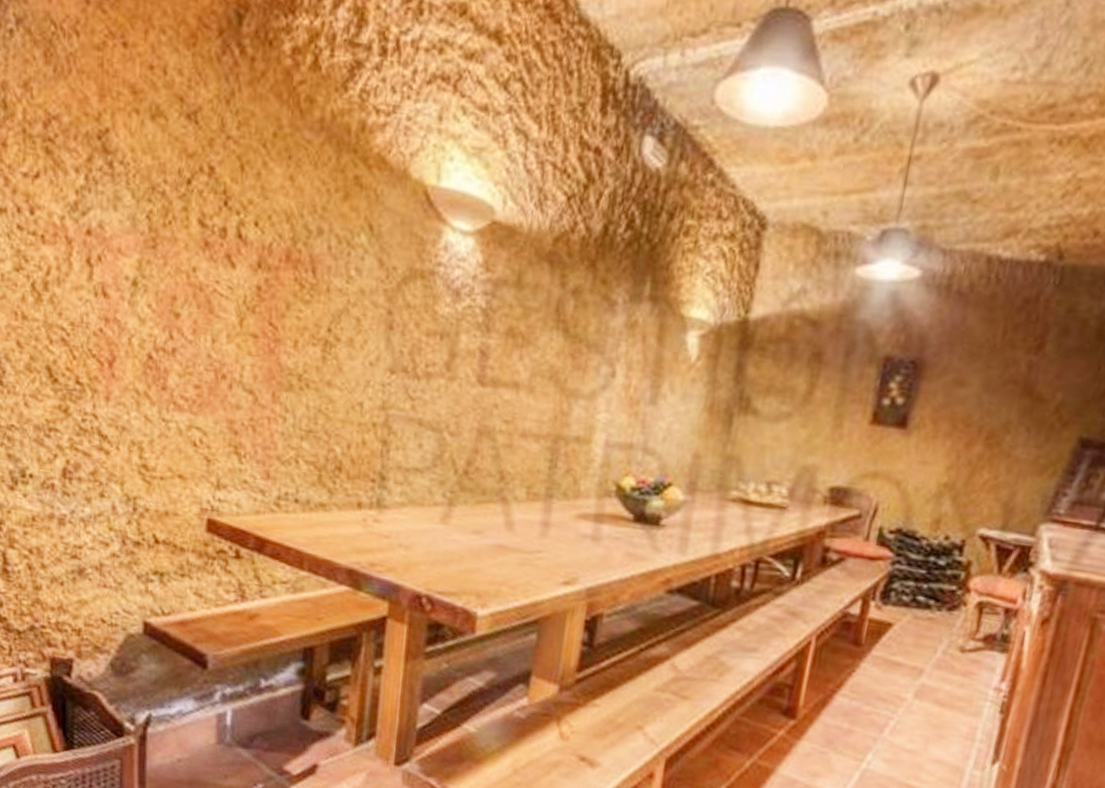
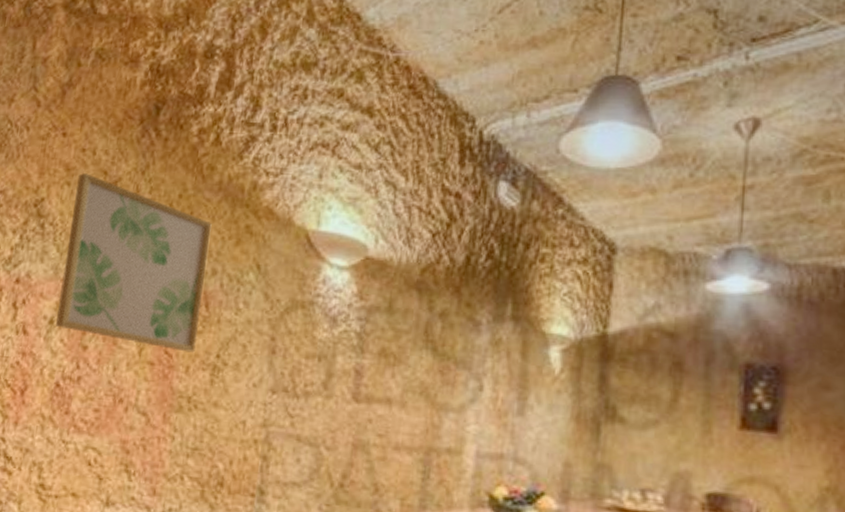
wall art: none [140,98,314,325] -> present [56,173,212,353]

